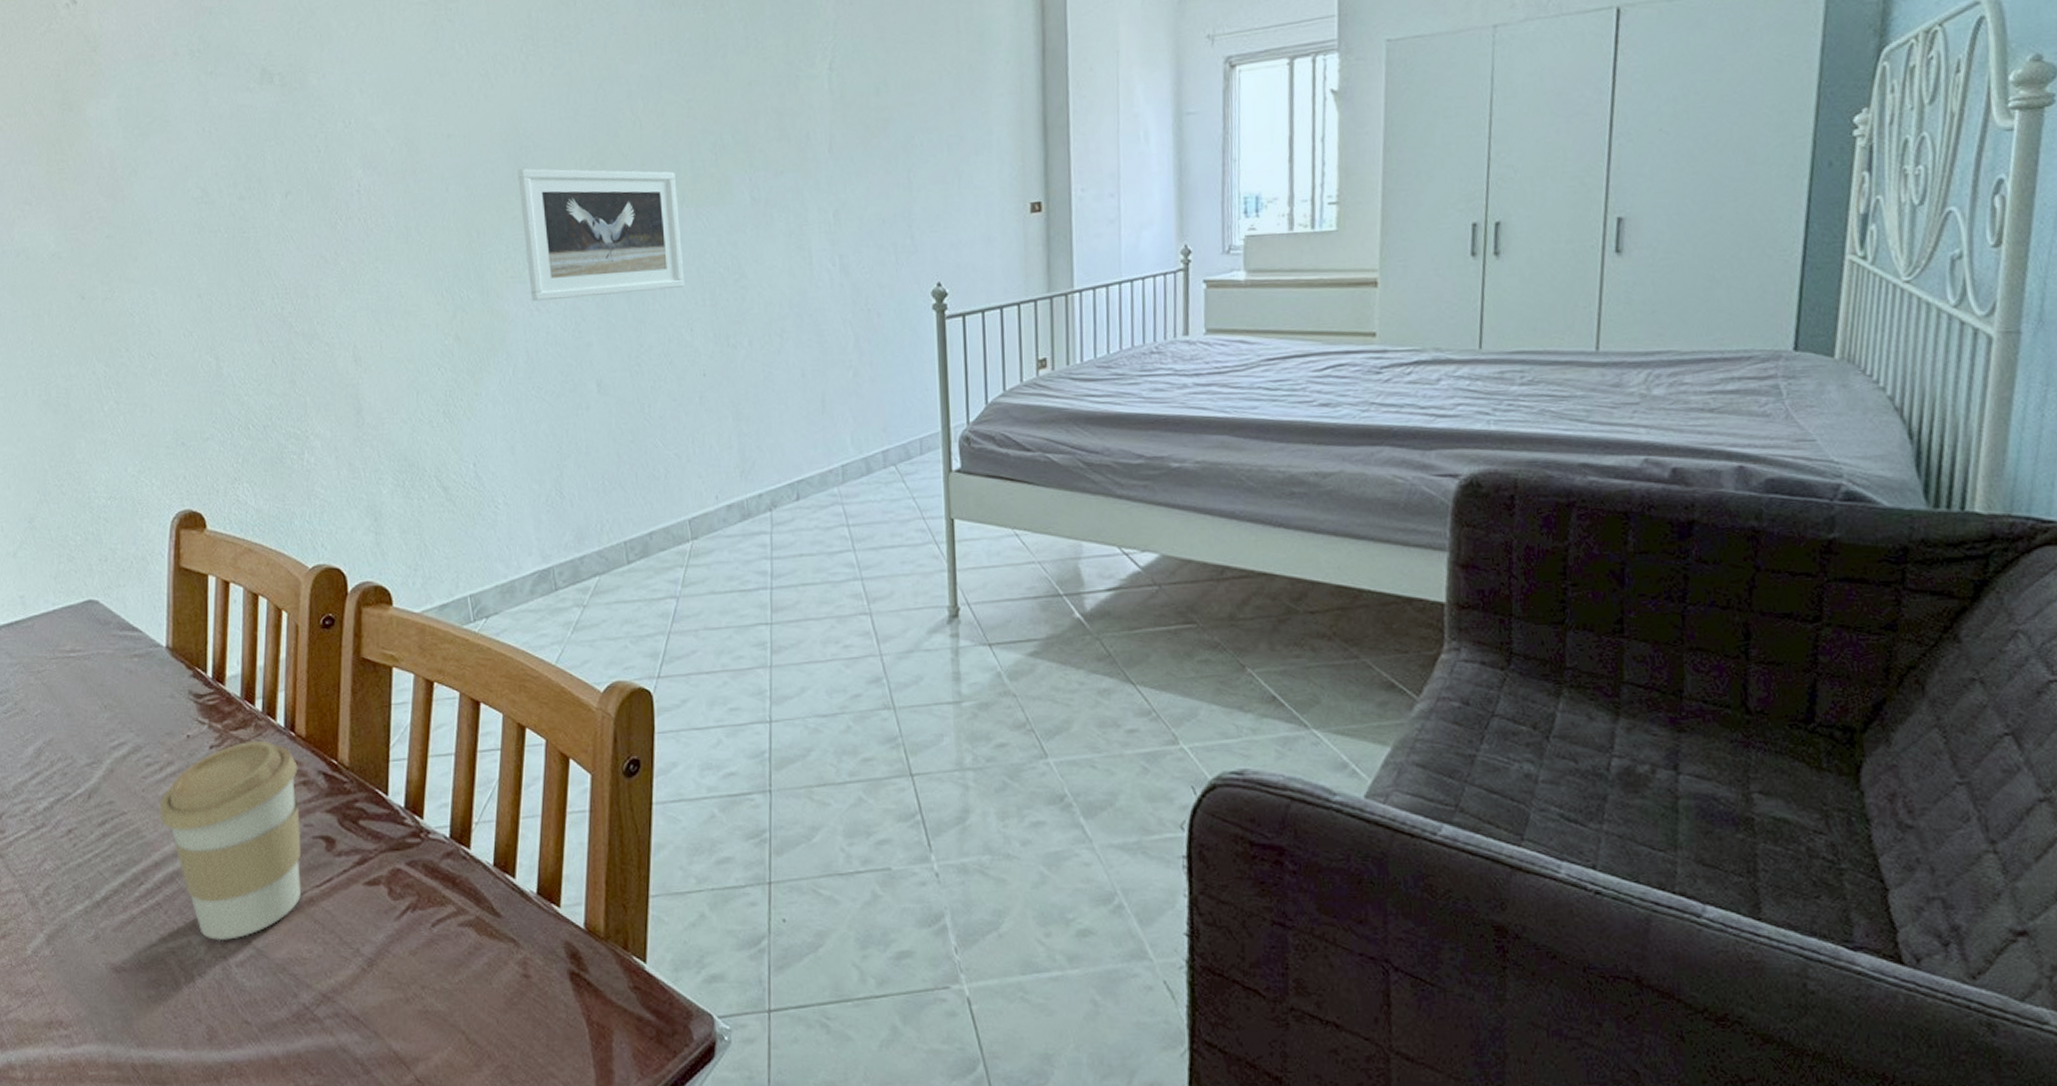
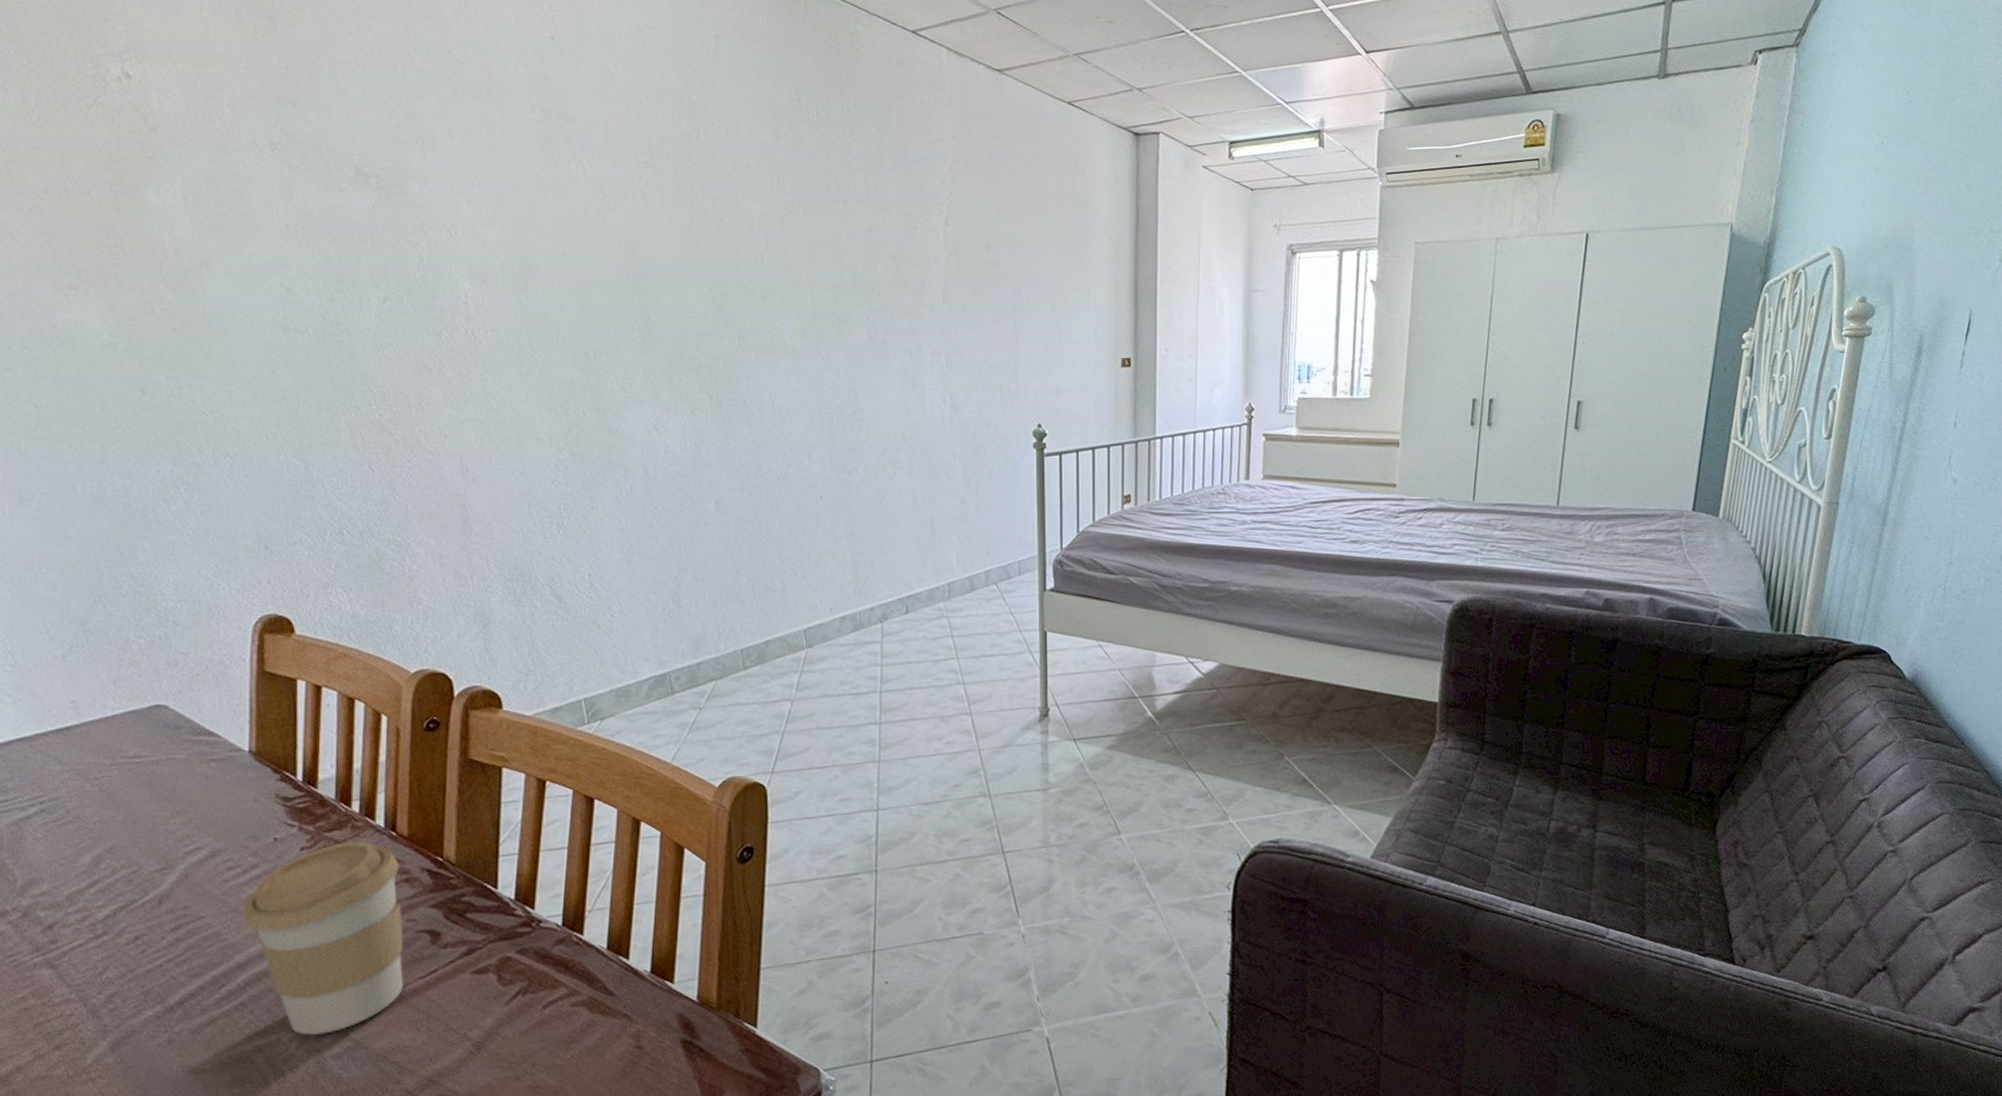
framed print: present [518,168,685,302] -> none [637,293,804,422]

